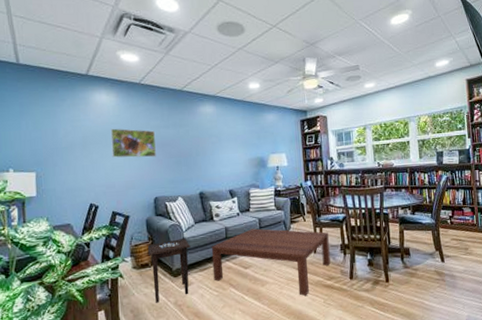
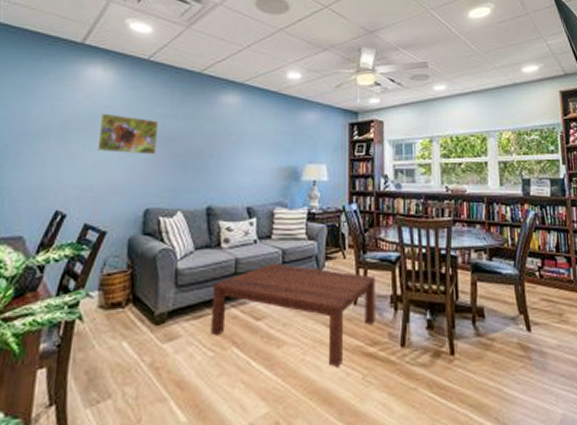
side table: present [147,238,191,303] -> none [122,270,185,362]

